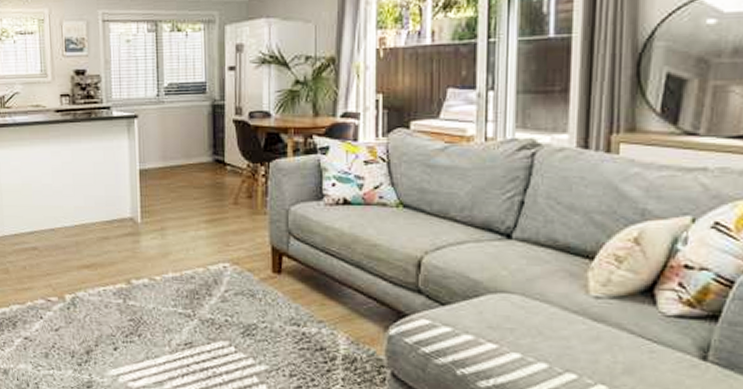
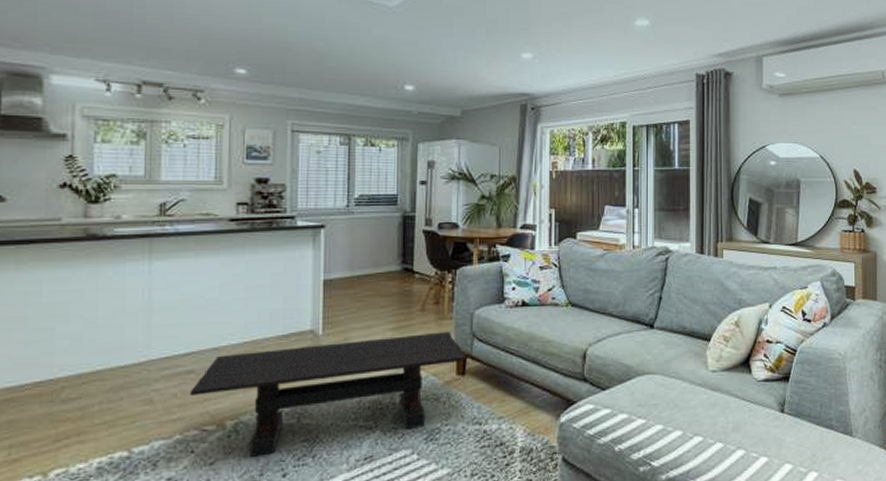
coffee table: none [35,227,283,329] -> present [189,331,467,457]

